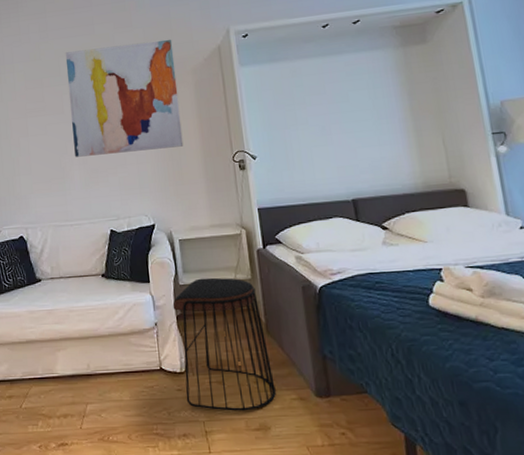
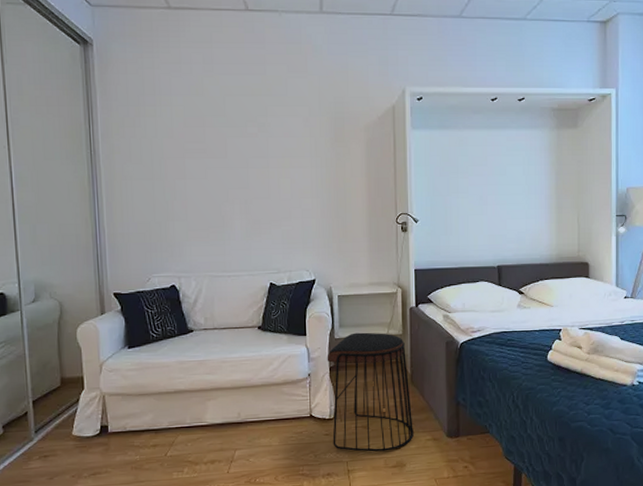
wall art: present [65,39,184,157] -> none [232,90,350,206]

